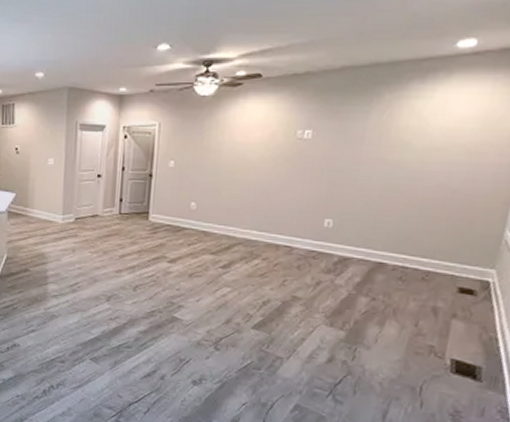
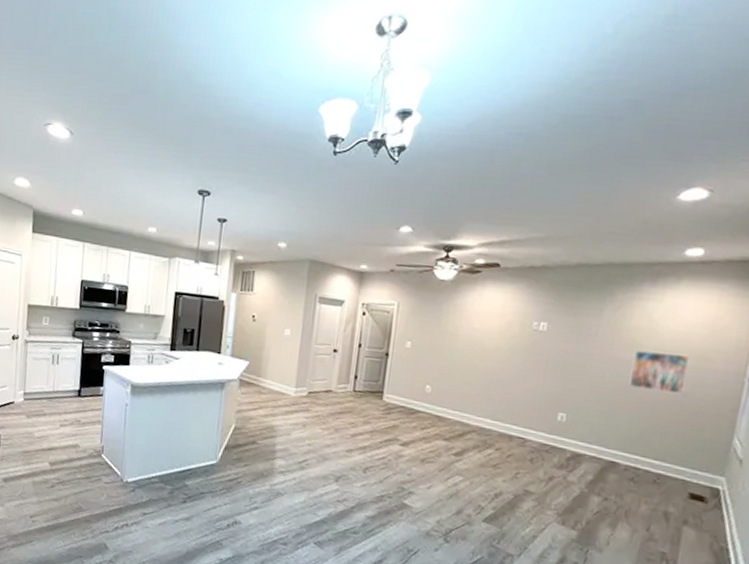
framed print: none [397,150,460,192] -> present [629,351,689,395]

